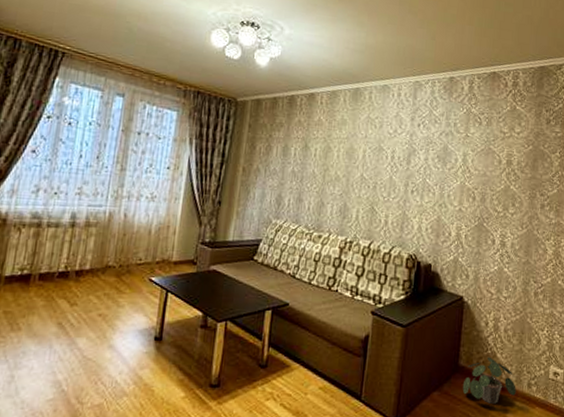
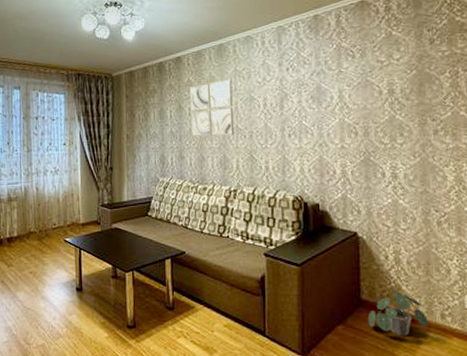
wall art: none [314,125,364,184] -> present [189,79,235,137]

